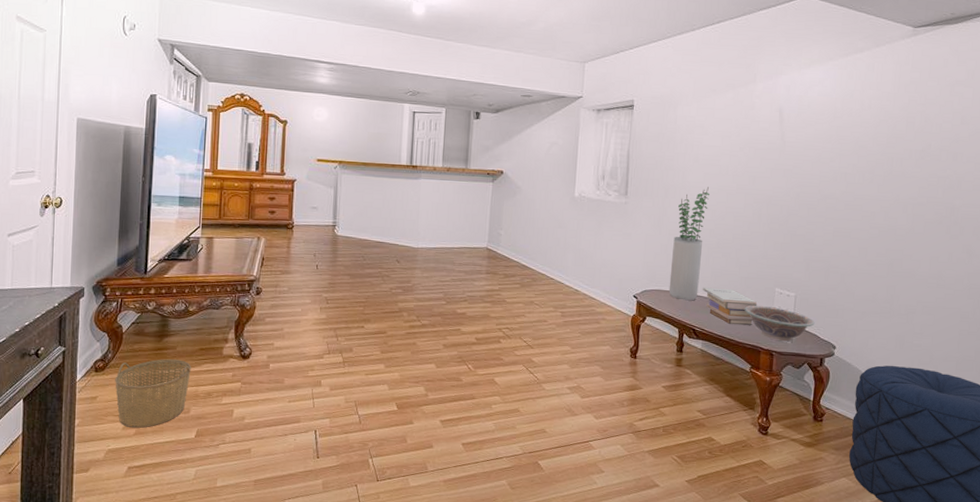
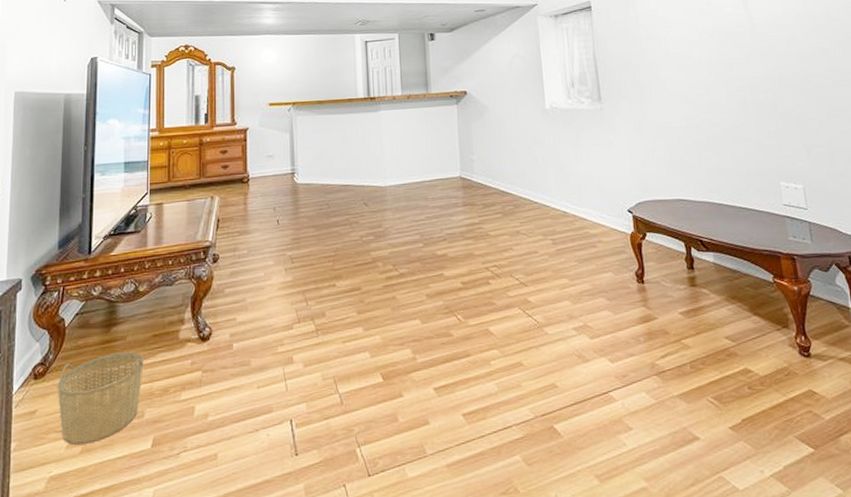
vase: present [668,187,709,301] -> none [656,81,698,209]
books: present [702,287,758,325] -> none [700,189,765,230]
decorative bowl: present [745,305,815,342] -> none [752,203,833,242]

